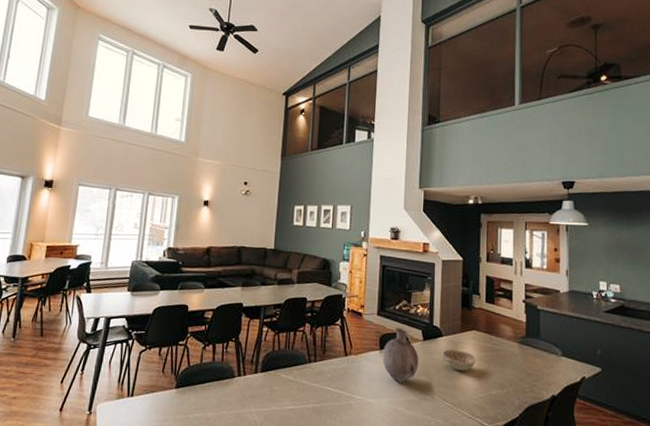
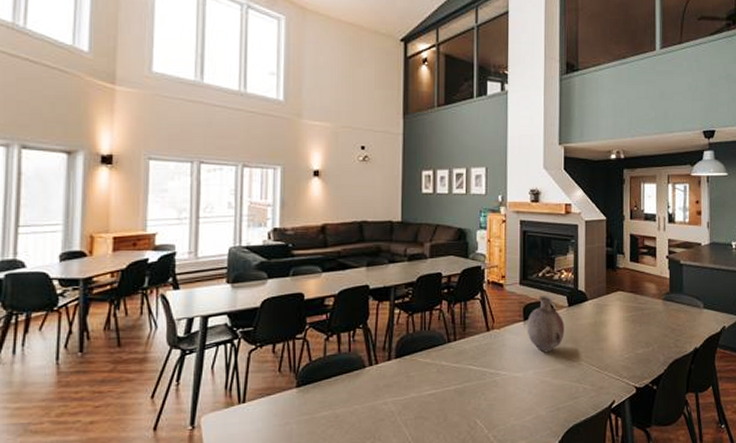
decorative bowl: present [440,349,476,372] -> none [586,313,622,335]

